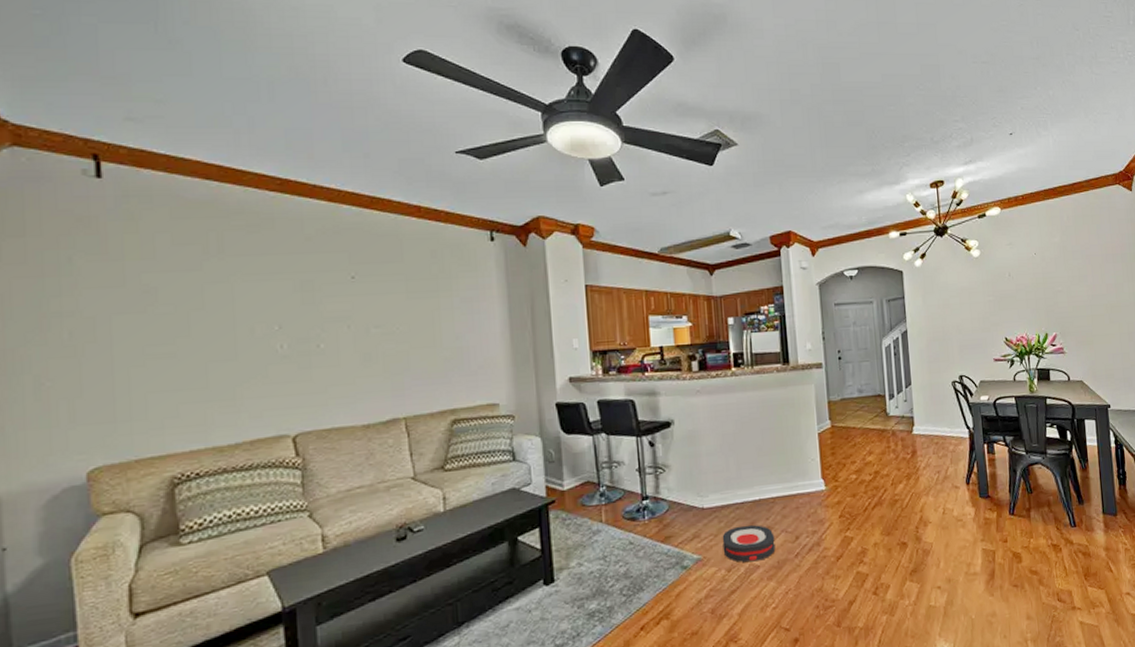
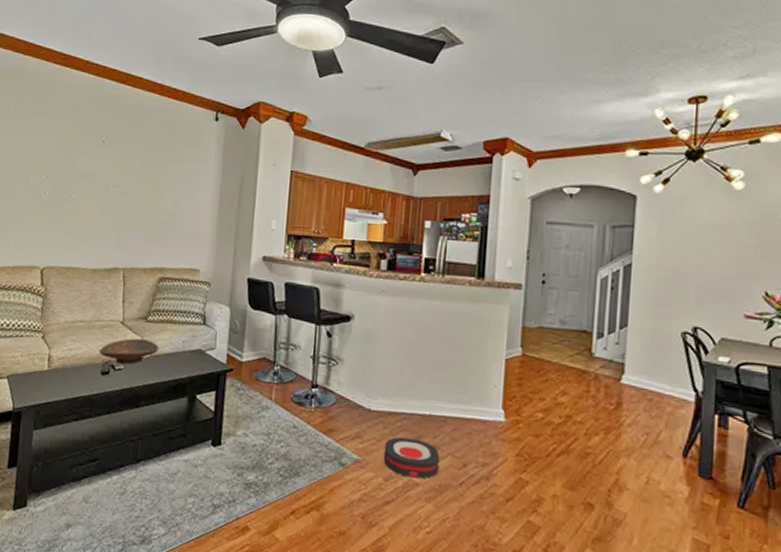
decorative bowl: none [390,490,464,524] -> present [99,338,159,364]

